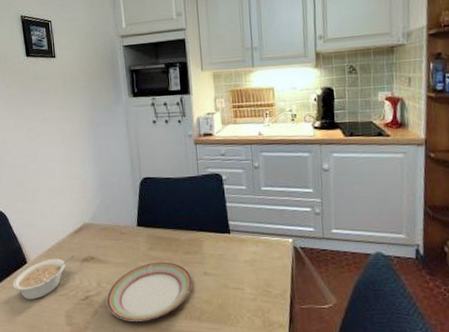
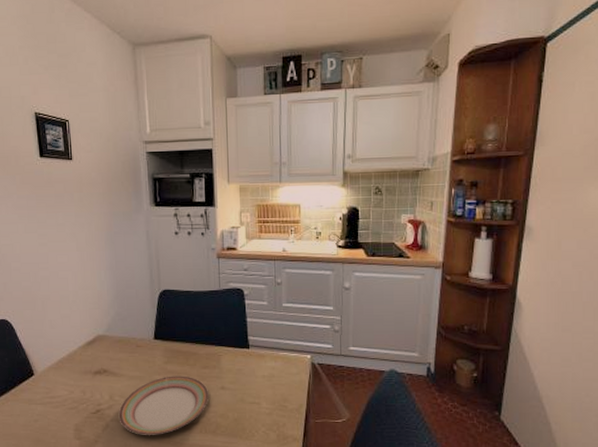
legume: present [13,256,75,300] -> none [17,368,87,413]

